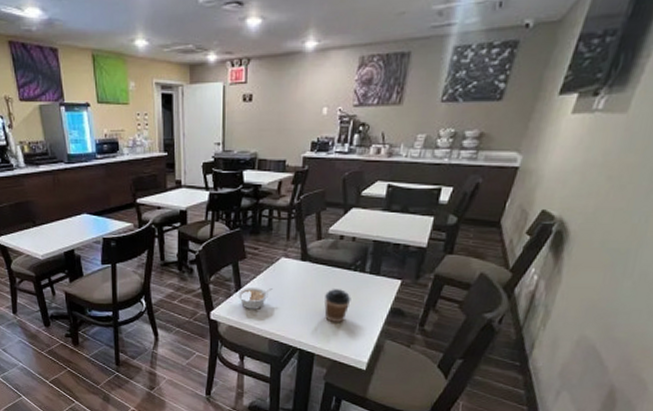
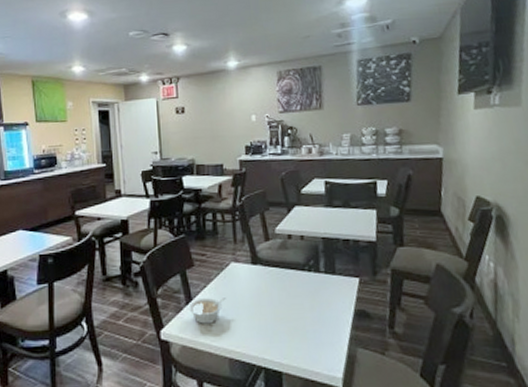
coffee cup: present [324,289,351,323] -> none [283,293,311,333]

